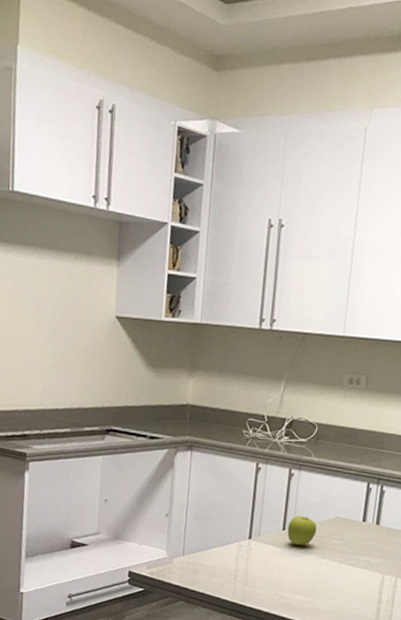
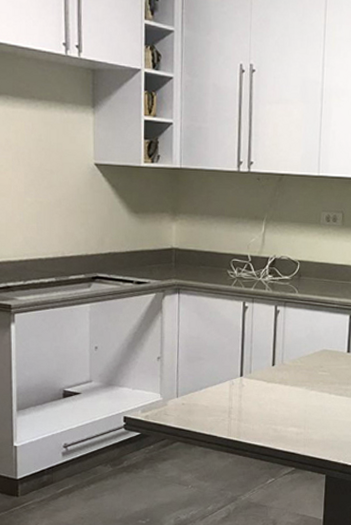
fruit: present [287,515,317,546] -> none [277,350,305,380]

